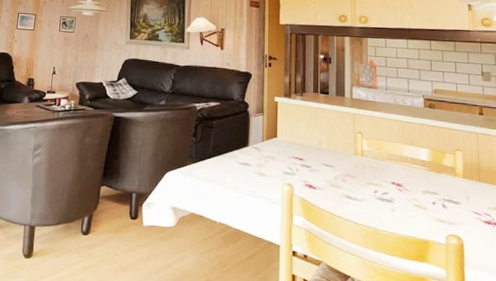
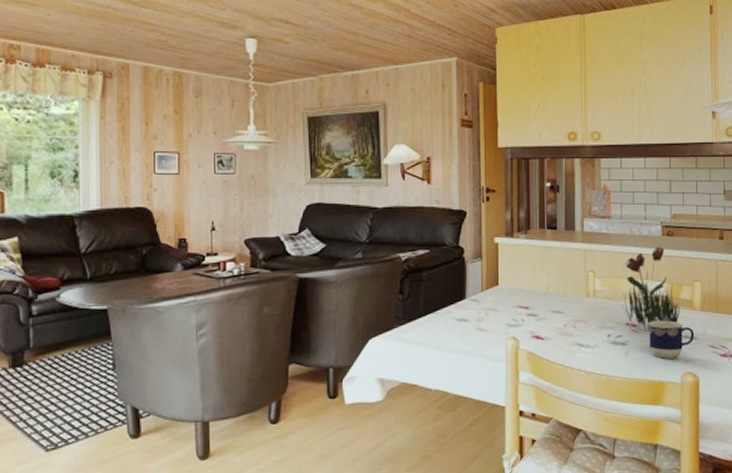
flower: none [388,116,443,192] -> present [622,247,680,332]
cup: none [413,182,458,220] -> present [649,320,695,359]

